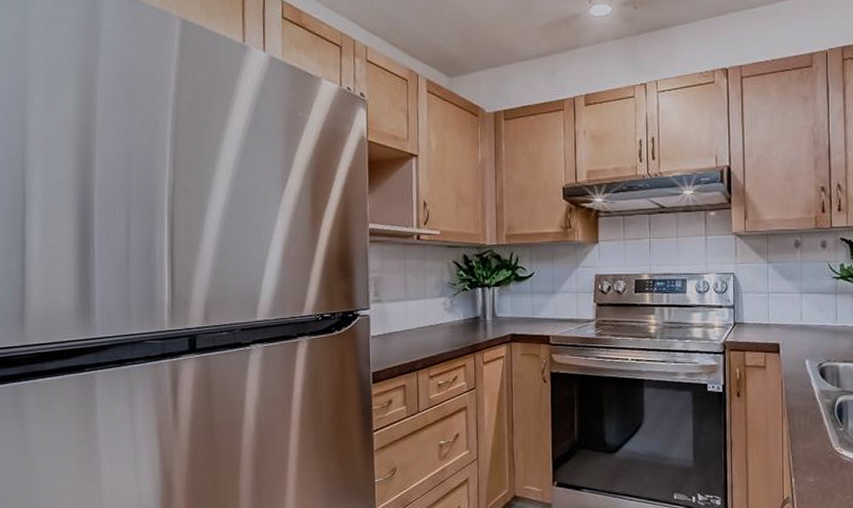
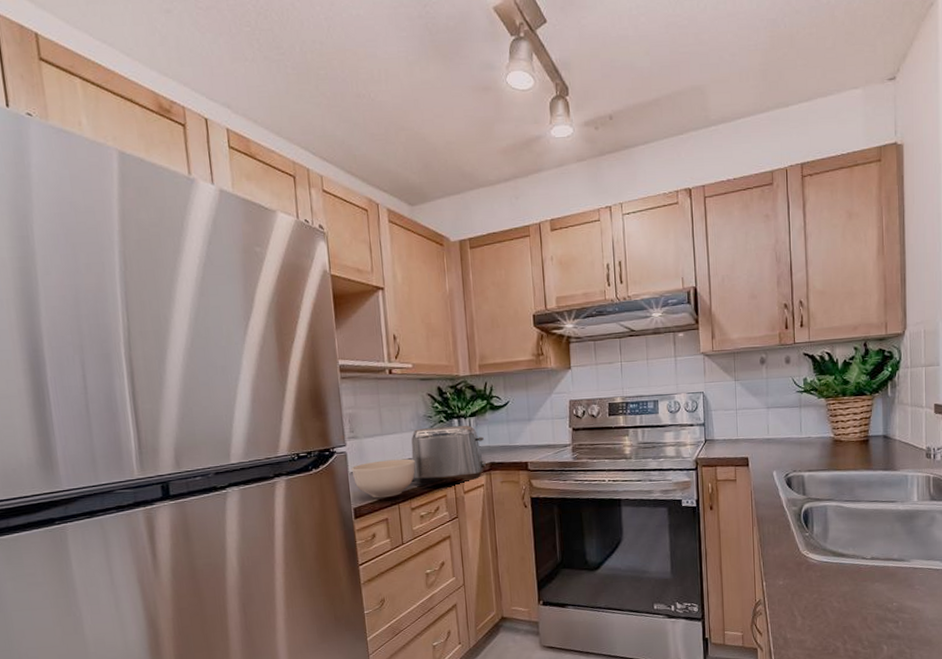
bowl: none [373,325,437,364] -> present [351,458,416,499]
toaster: none [432,294,507,353] -> present [411,425,486,485]

